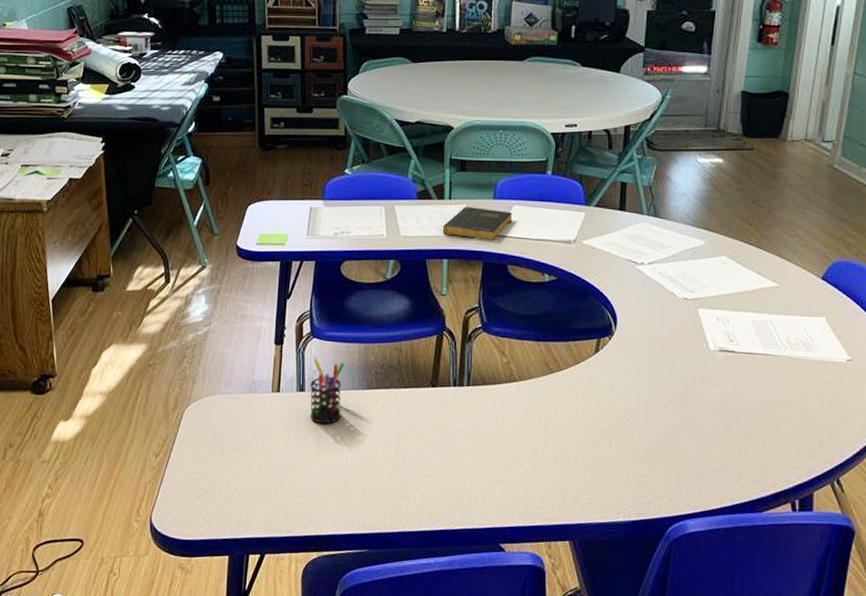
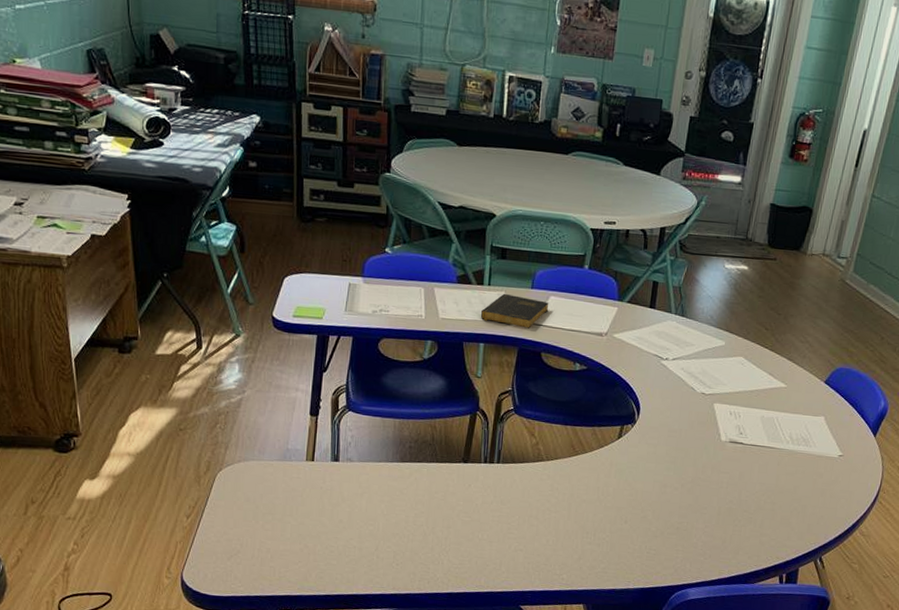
pen holder: present [310,358,345,424] -> none [343,430,379,493]

